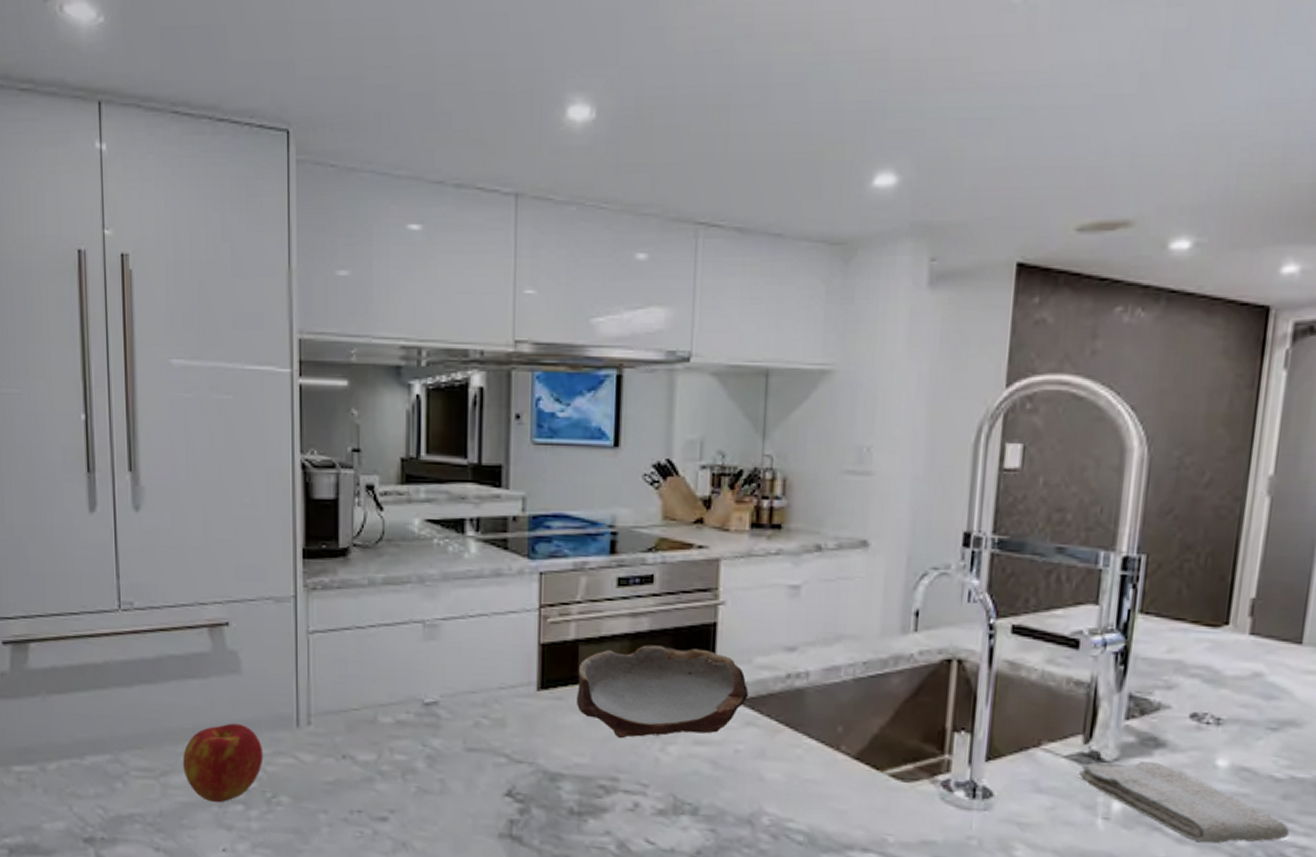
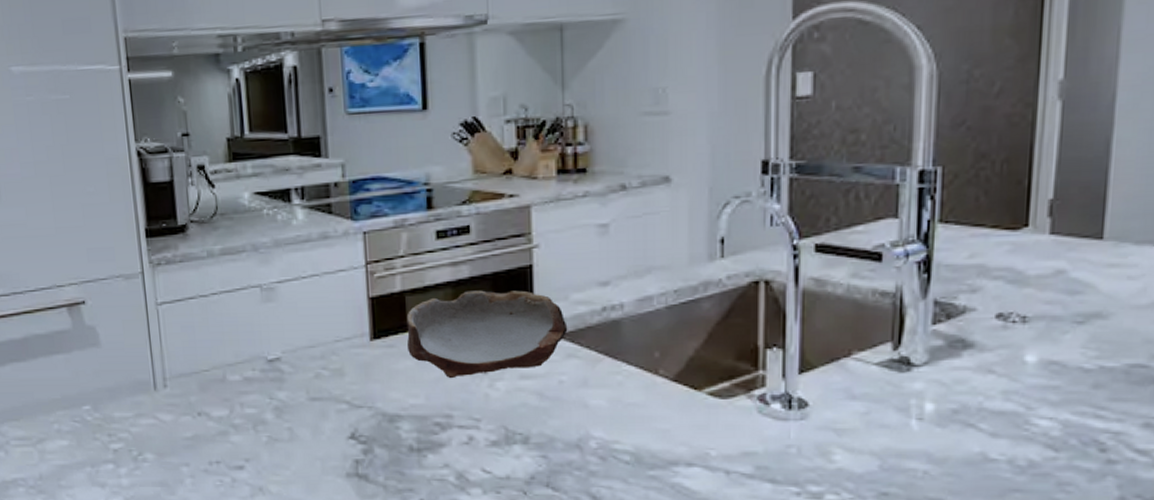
apple: present [183,723,264,803] -> none [55,391,128,464]
washcloth: present [1079,761,1289,844] -> none [890,362,1101,435]

